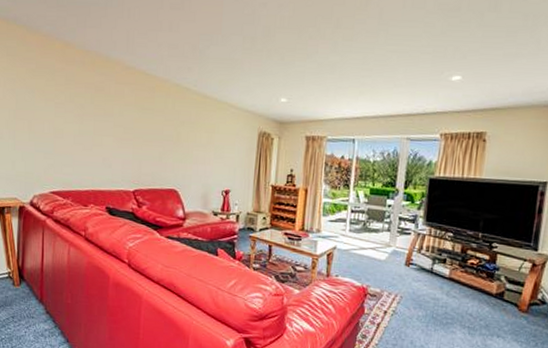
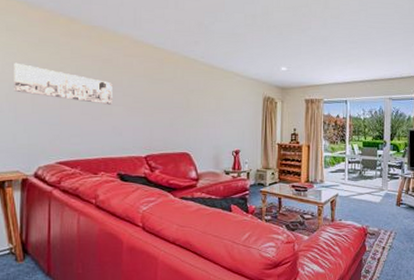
wall art: none [13,88,104,135] -> present [14,62,112,105]

